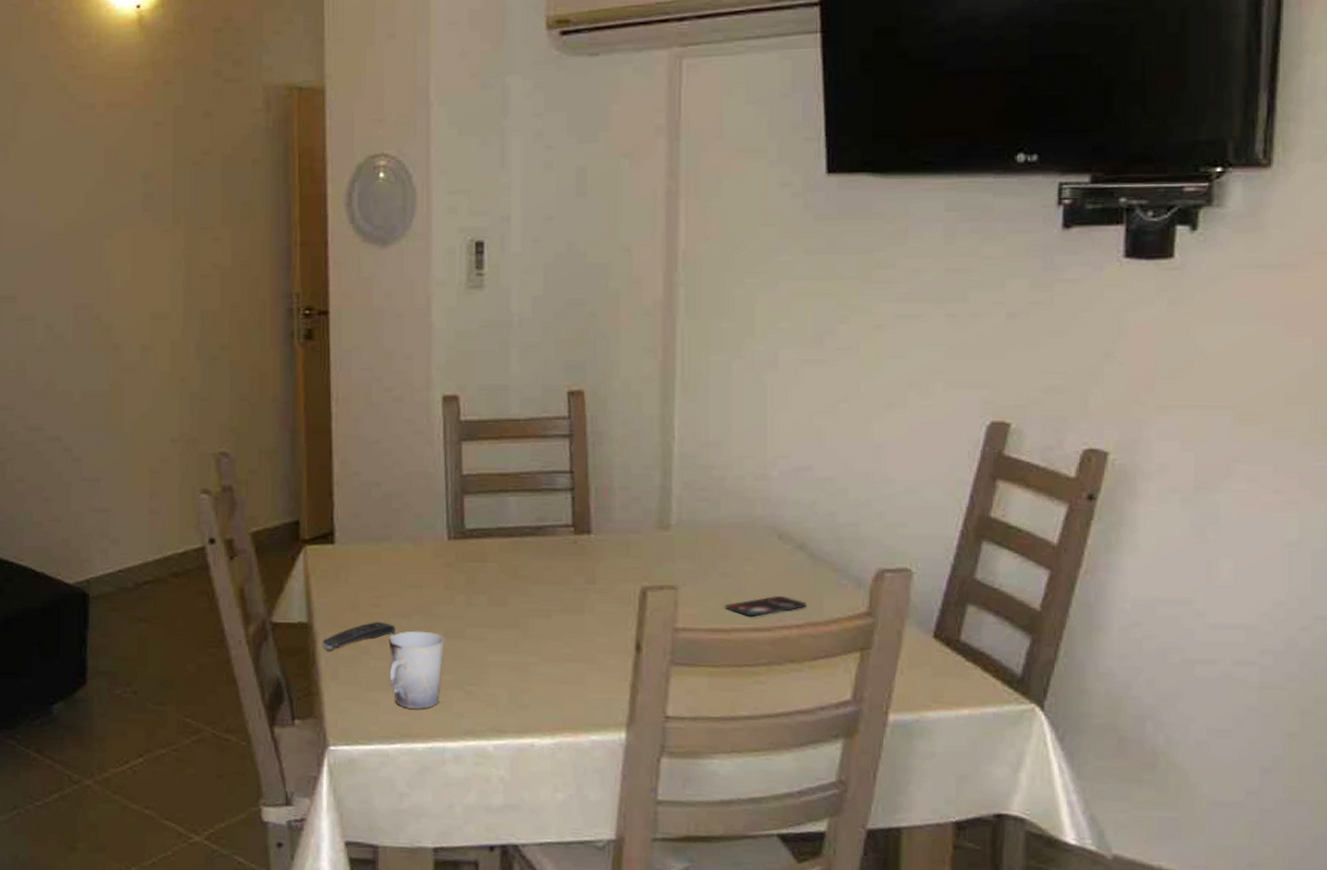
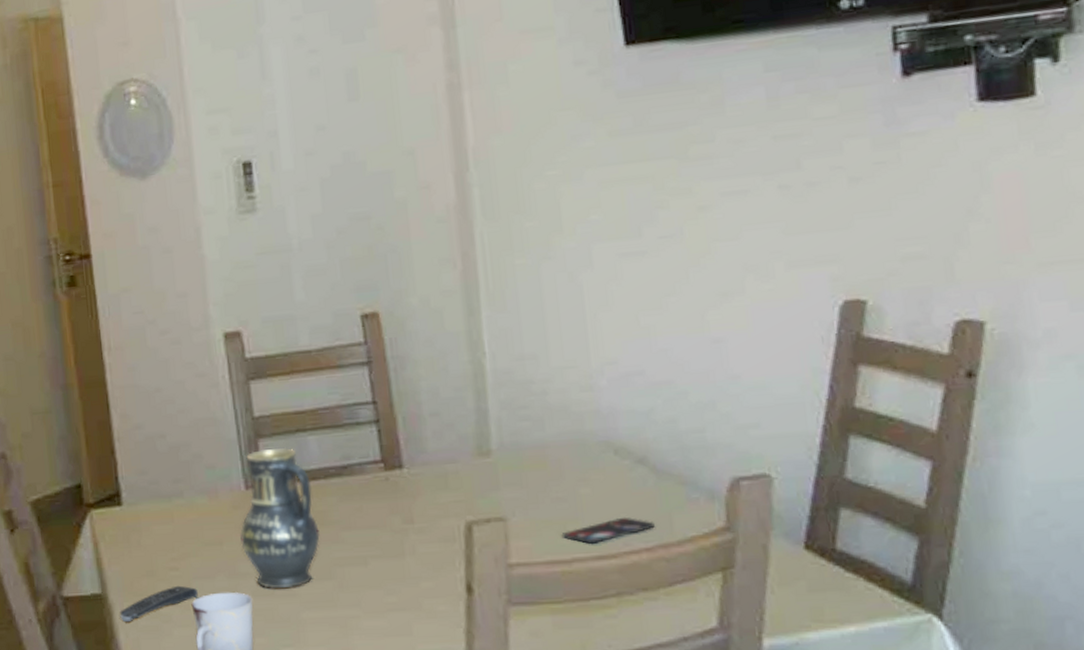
vase: none [439,504,510,632] -> present [240,447,320,588]

